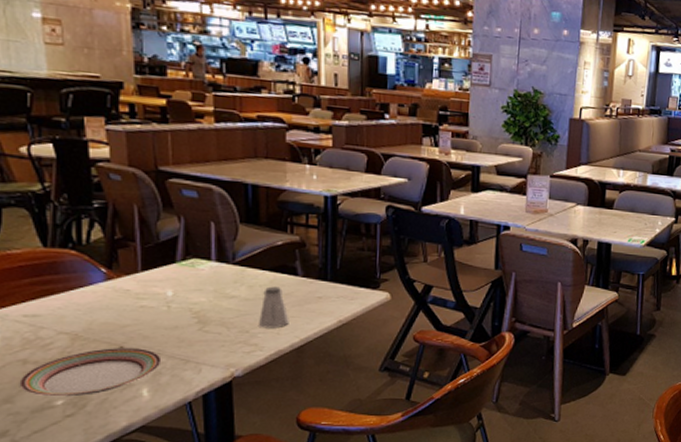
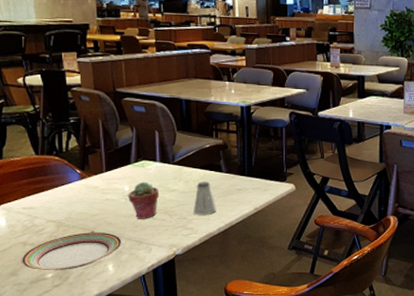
potted succulent: none [171,285,215,332] -> present [128,181,160,219]

